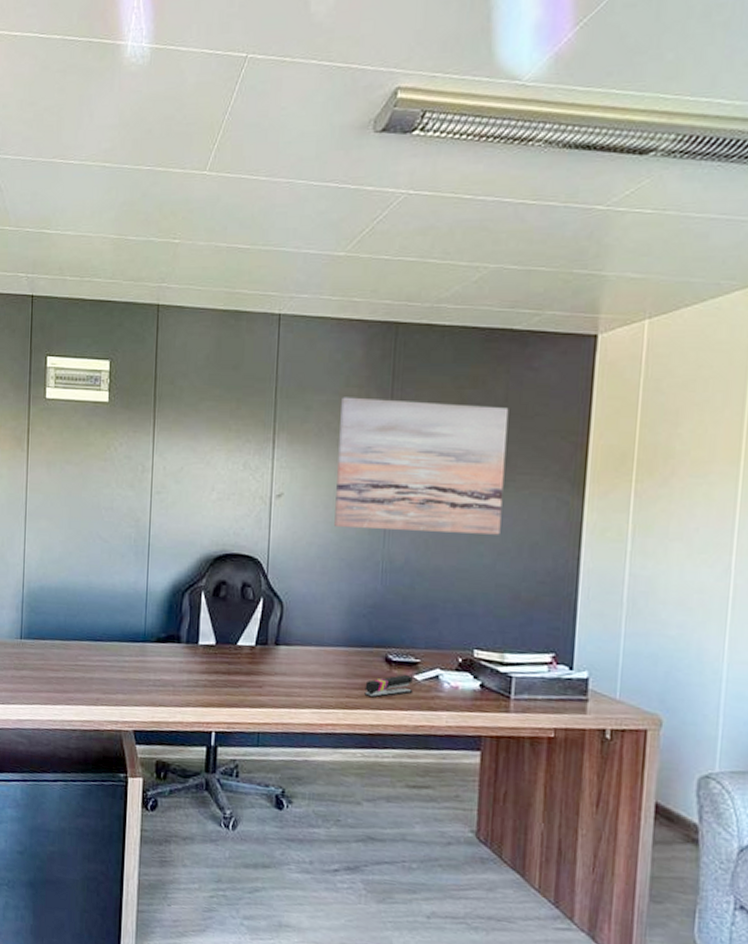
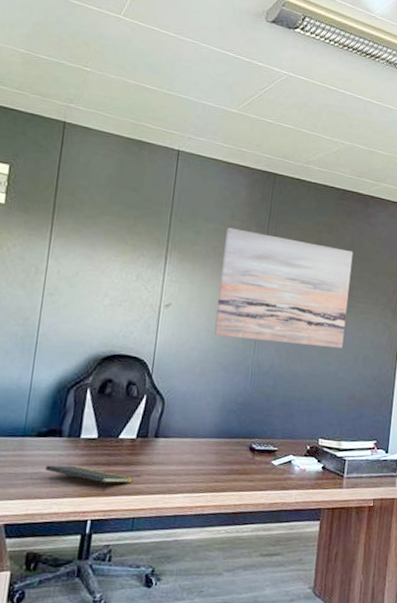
notepad: none [167,672,255,703] -> present [45,465,133,492]
stapler: present [364,675,414,698] -> none [230,461,271,481]

